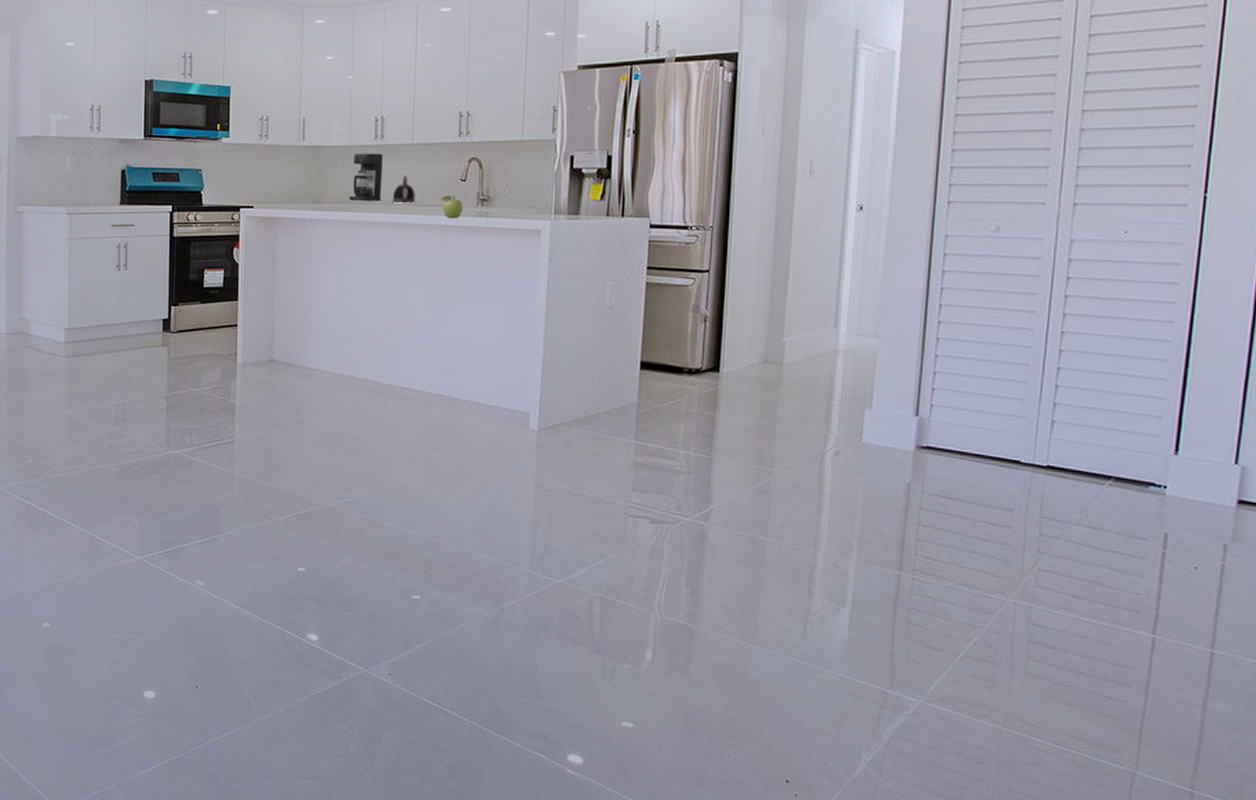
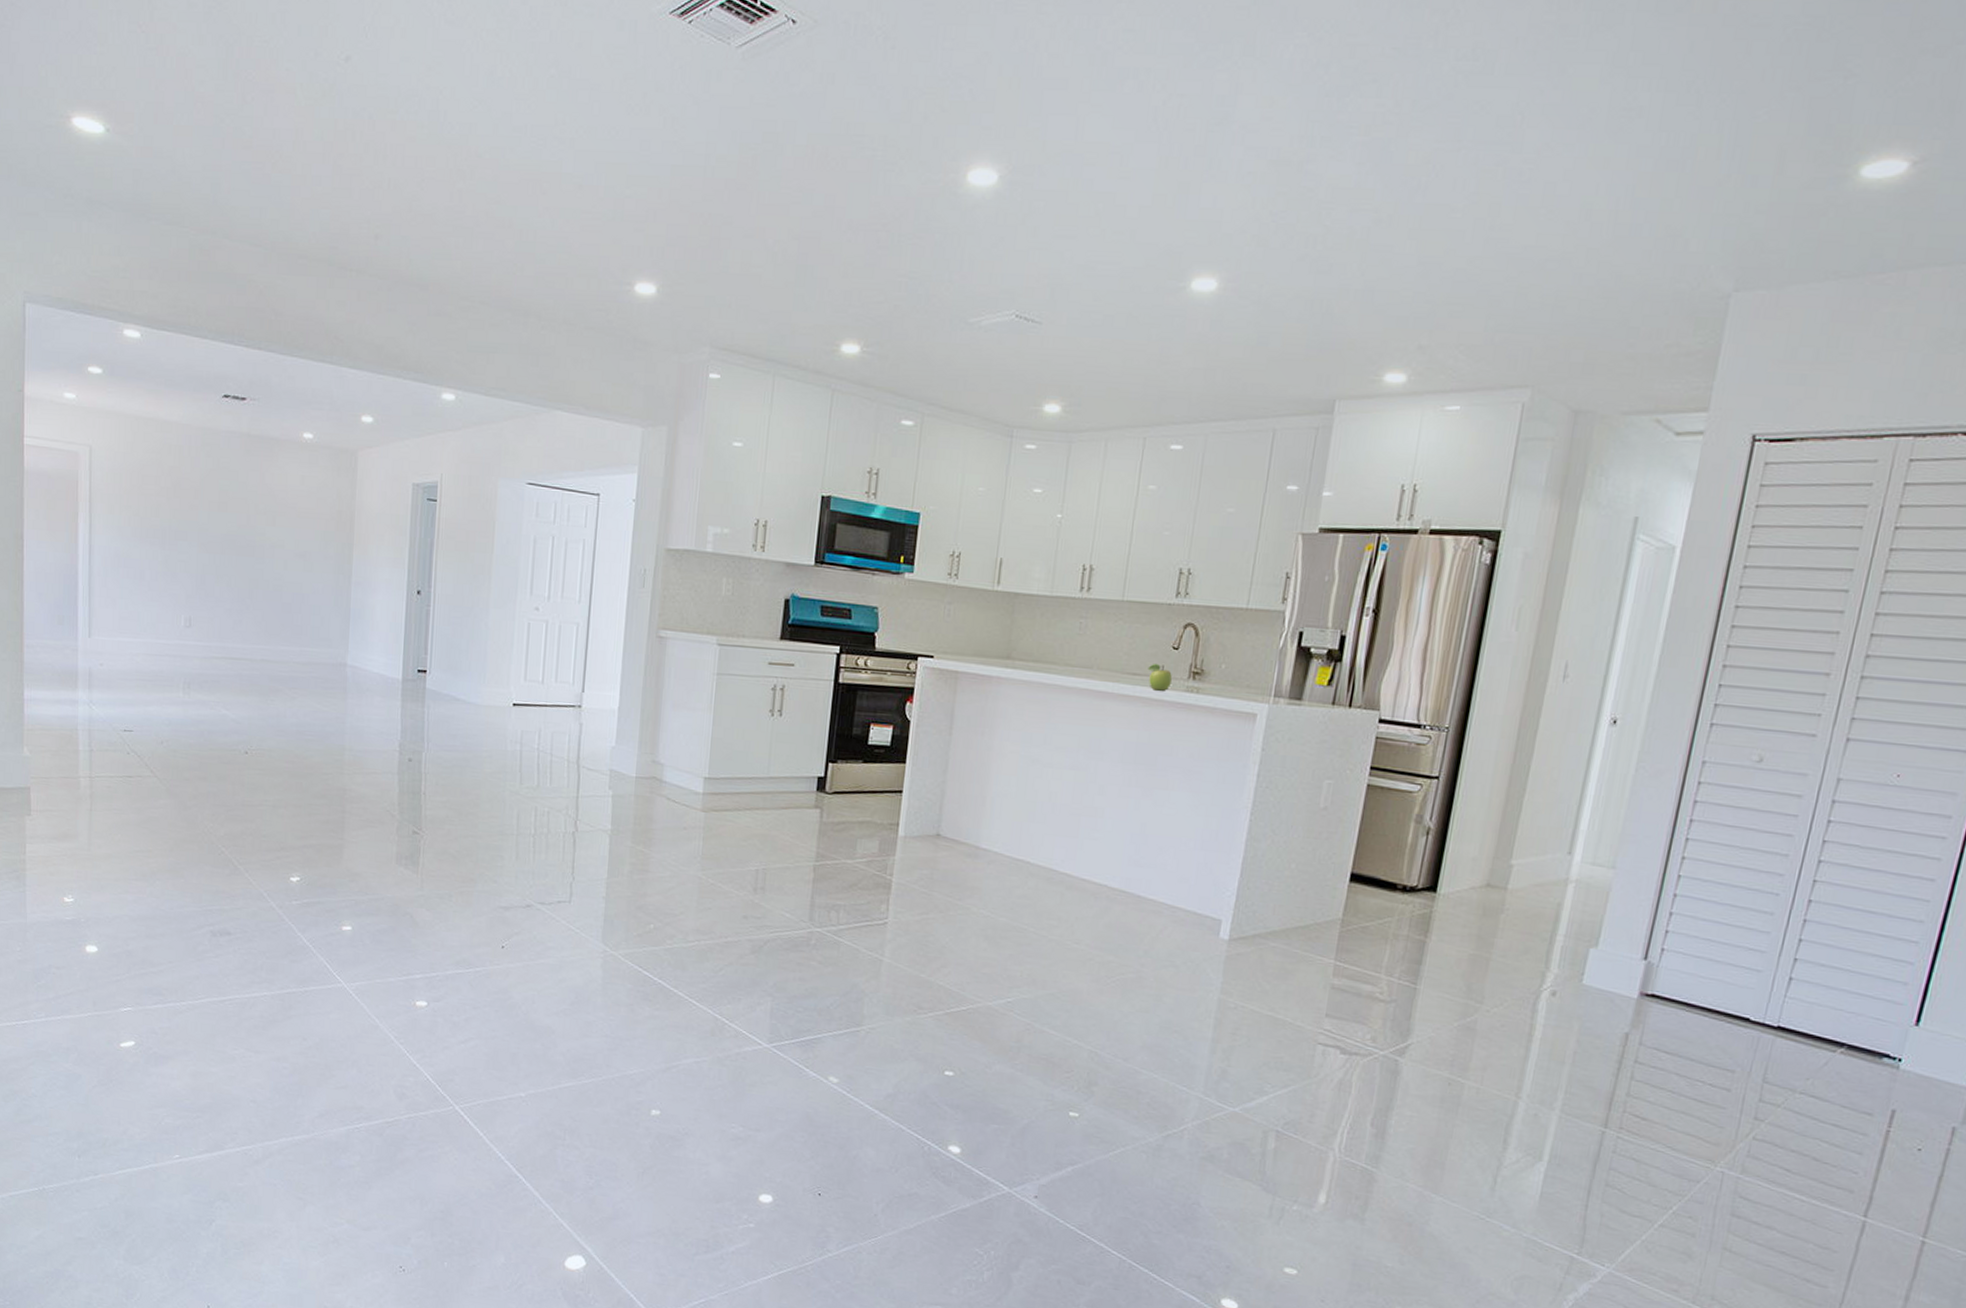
coffee maker: present [349,153,383,202] -> none [1044,605,1087,664]
kettle: present [392,175,415,203] -> none [1092,636,1120,670]

